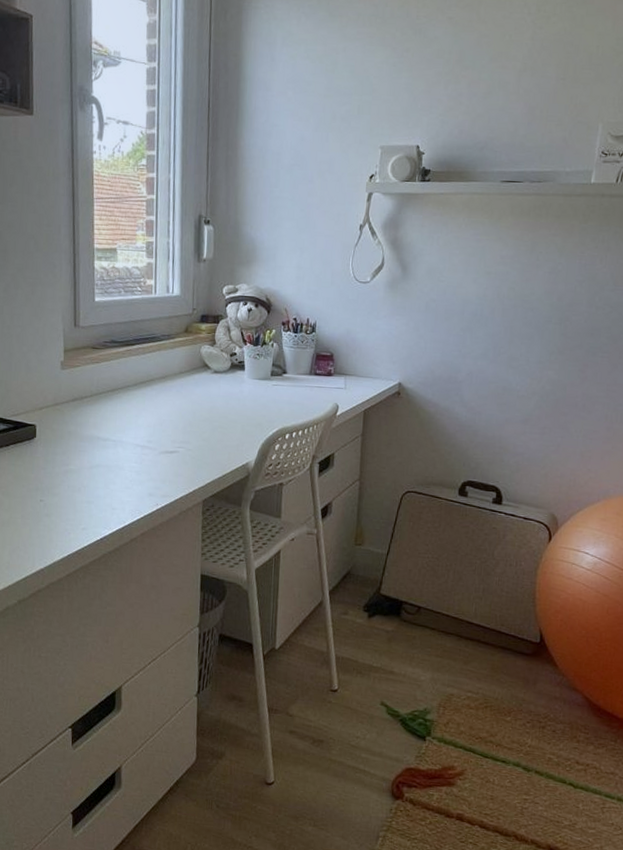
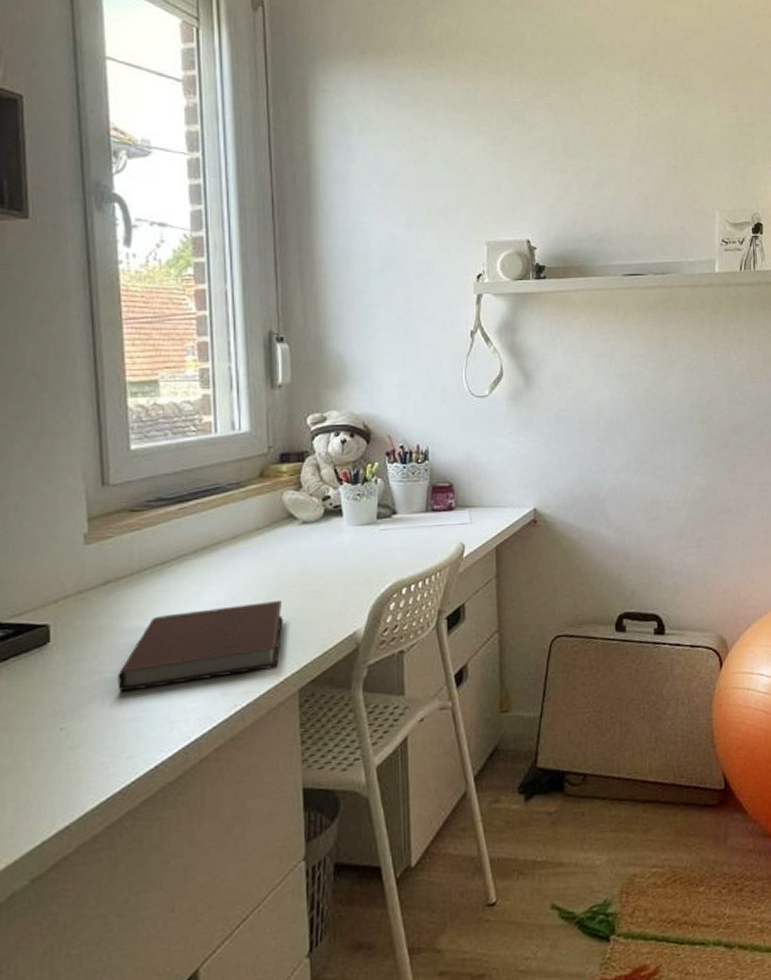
notebook: none [78,429,195,482] -> present [117,601,283,692]

